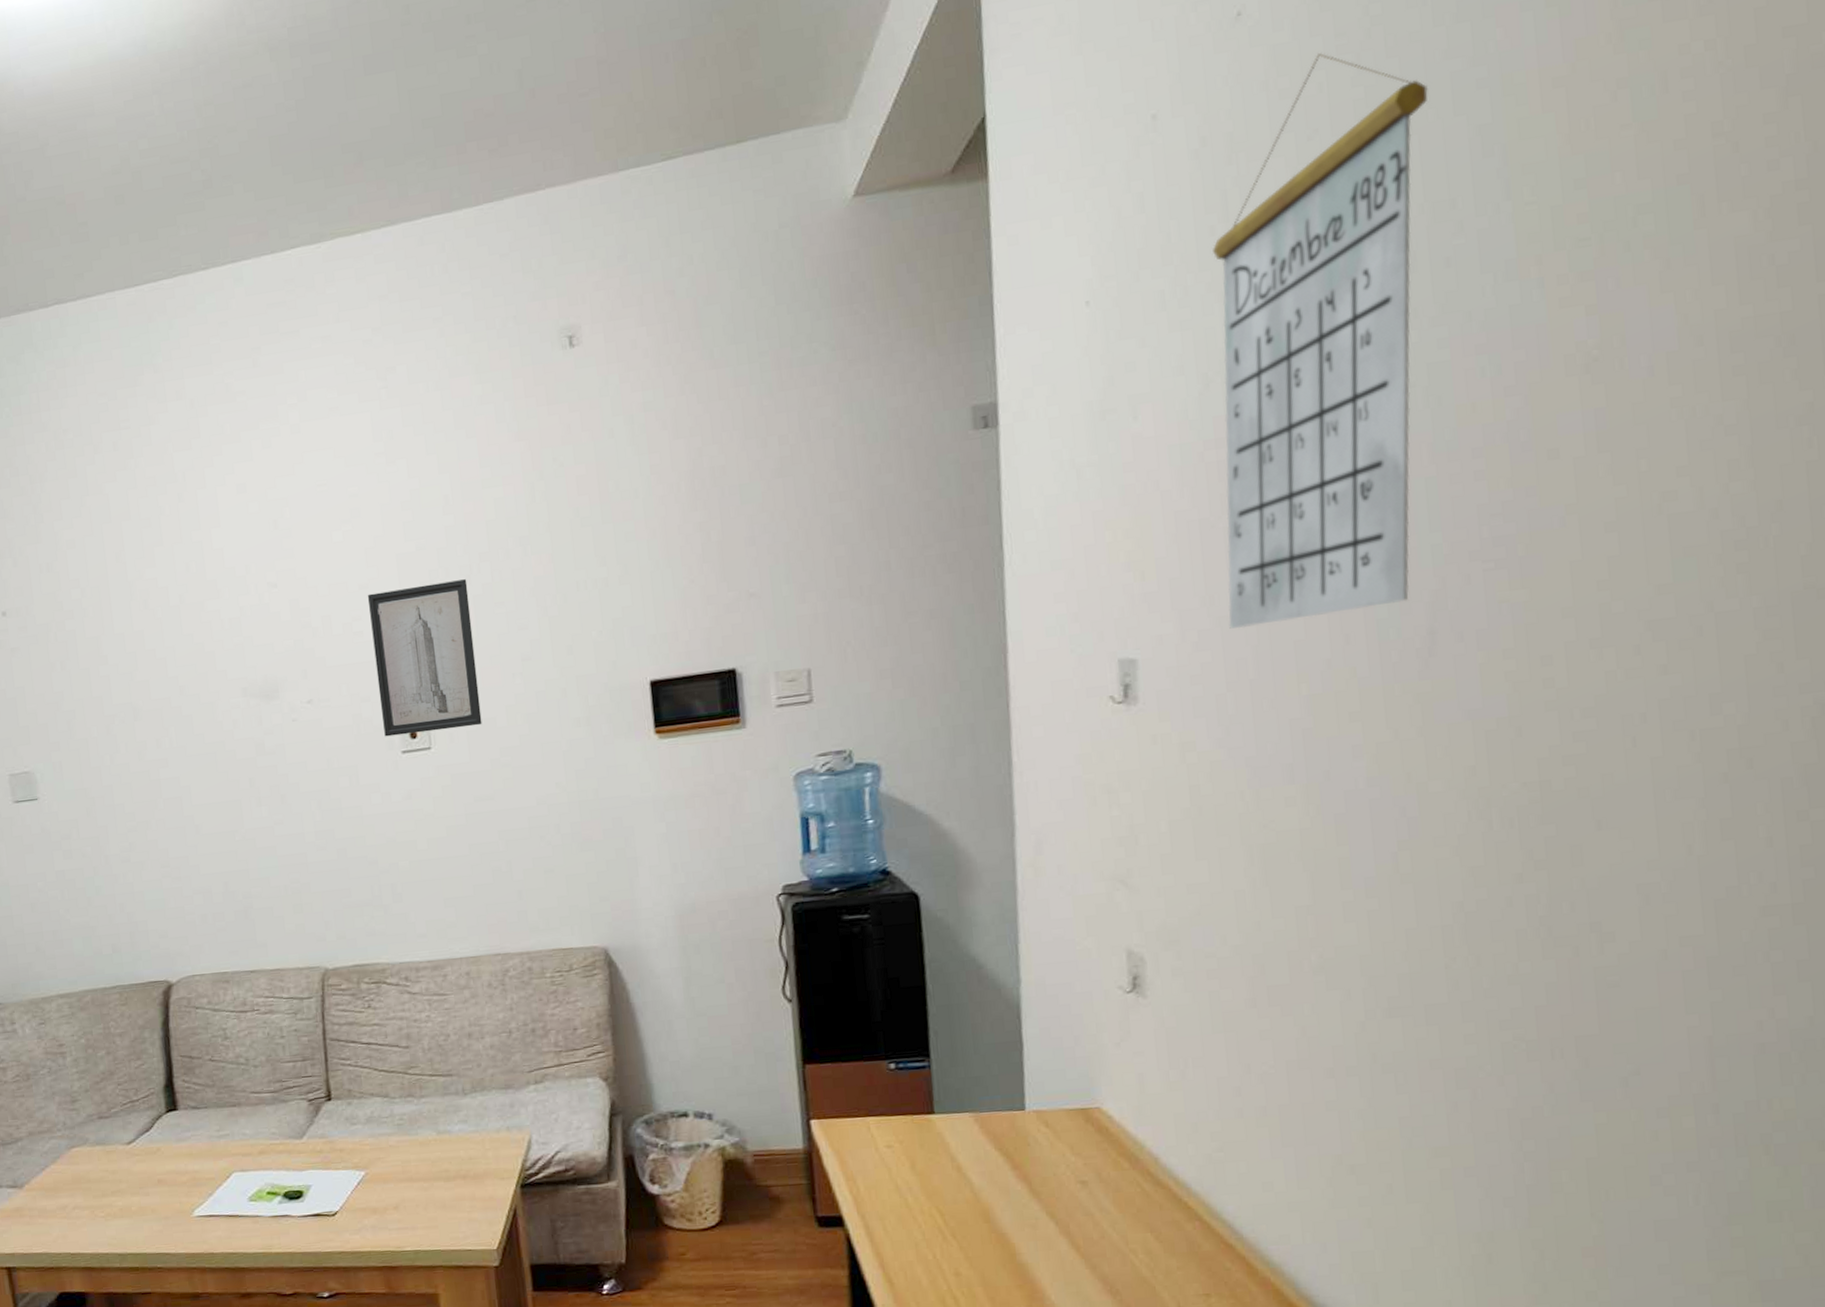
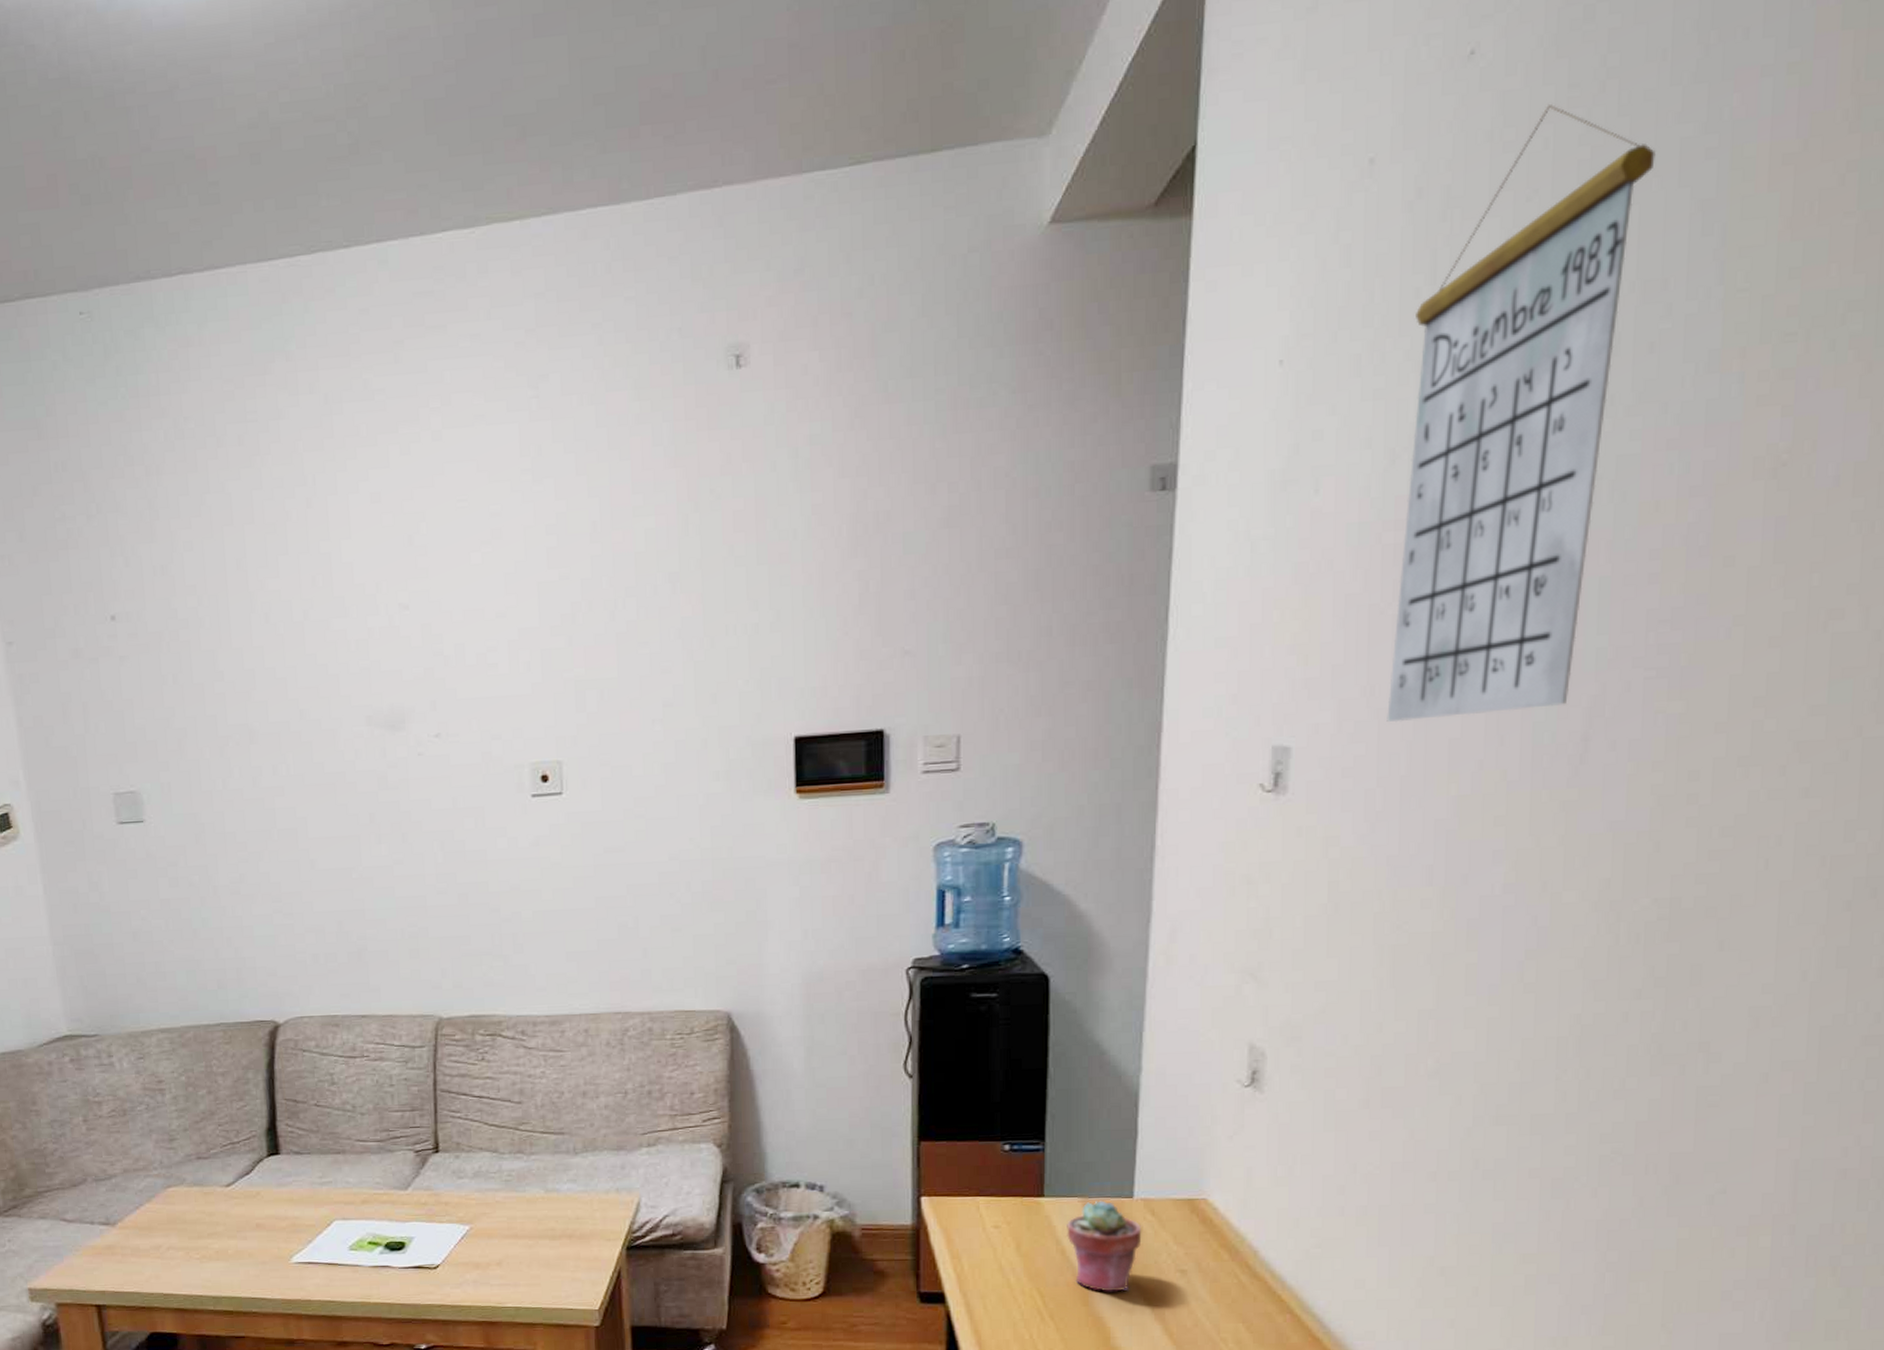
wall art: present [367,579,482,737] -> none [504,614,617,779]
potted succulent: none [960,1114,1038,1208] -> present [1067,1200,1142,1292]

